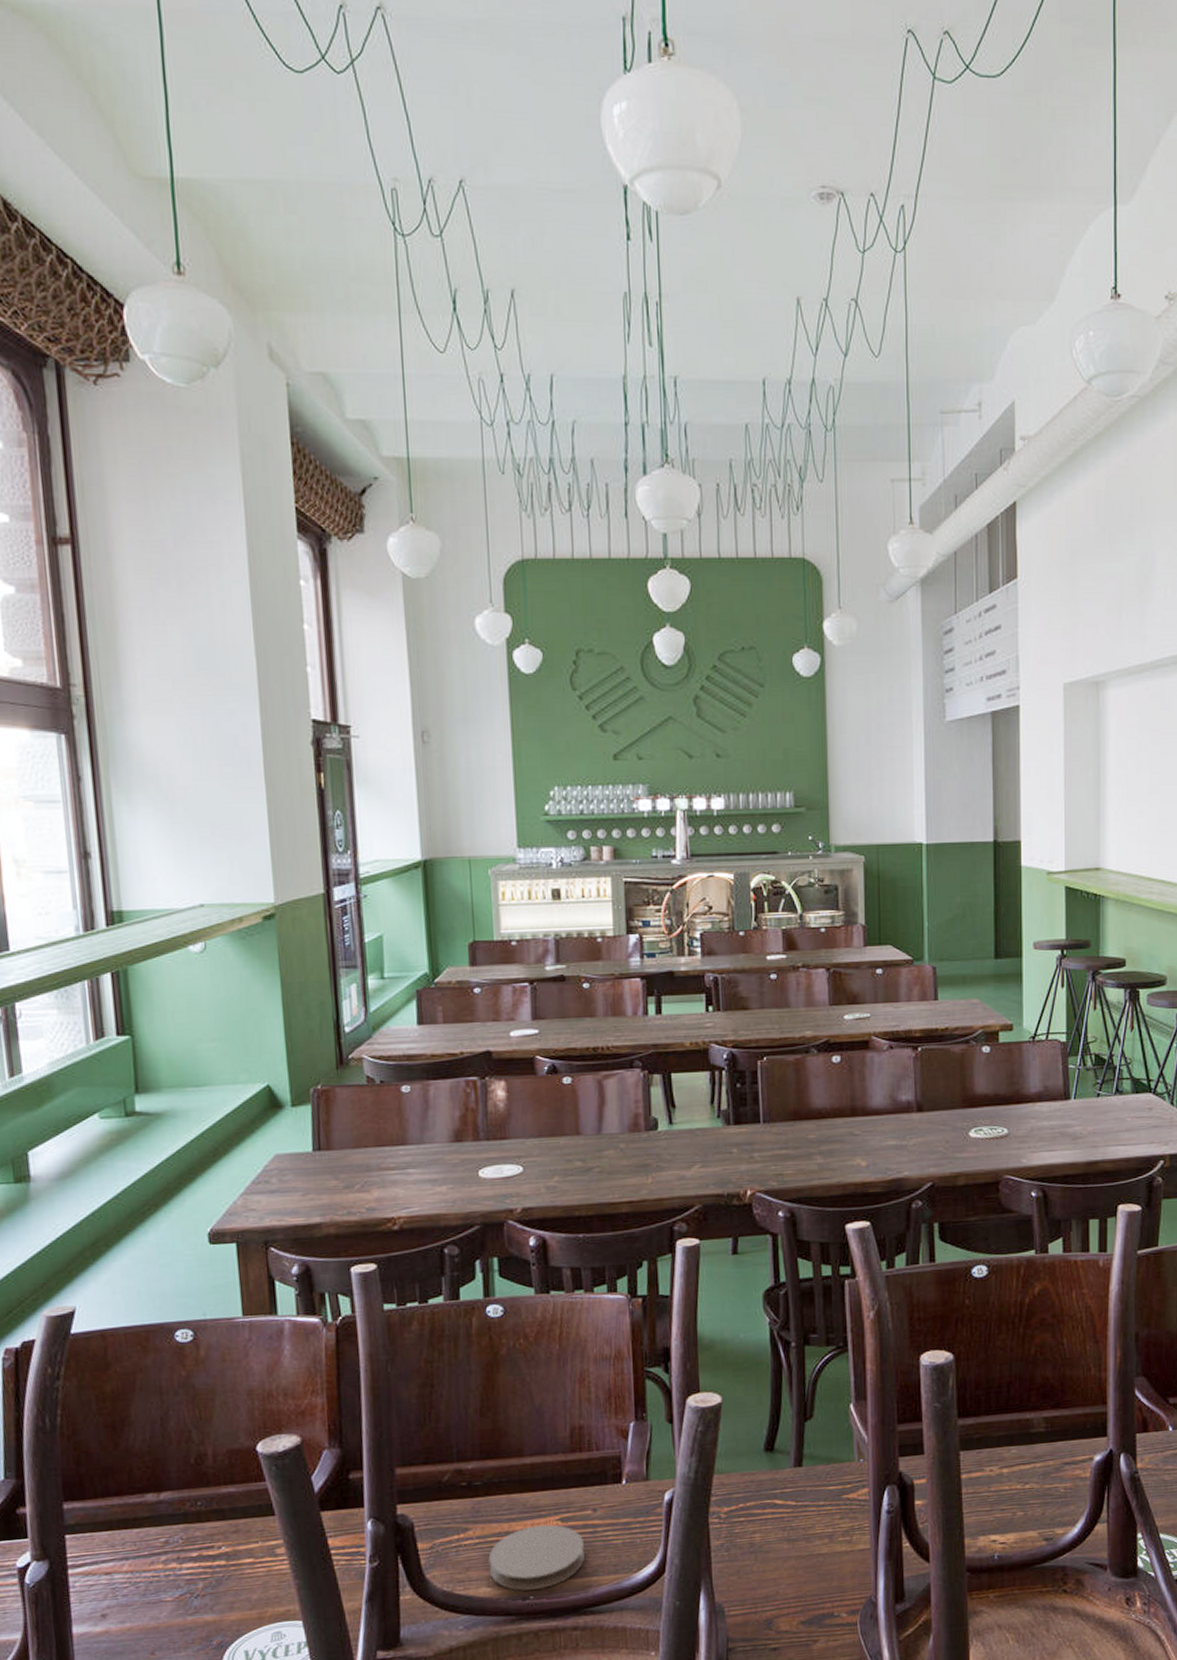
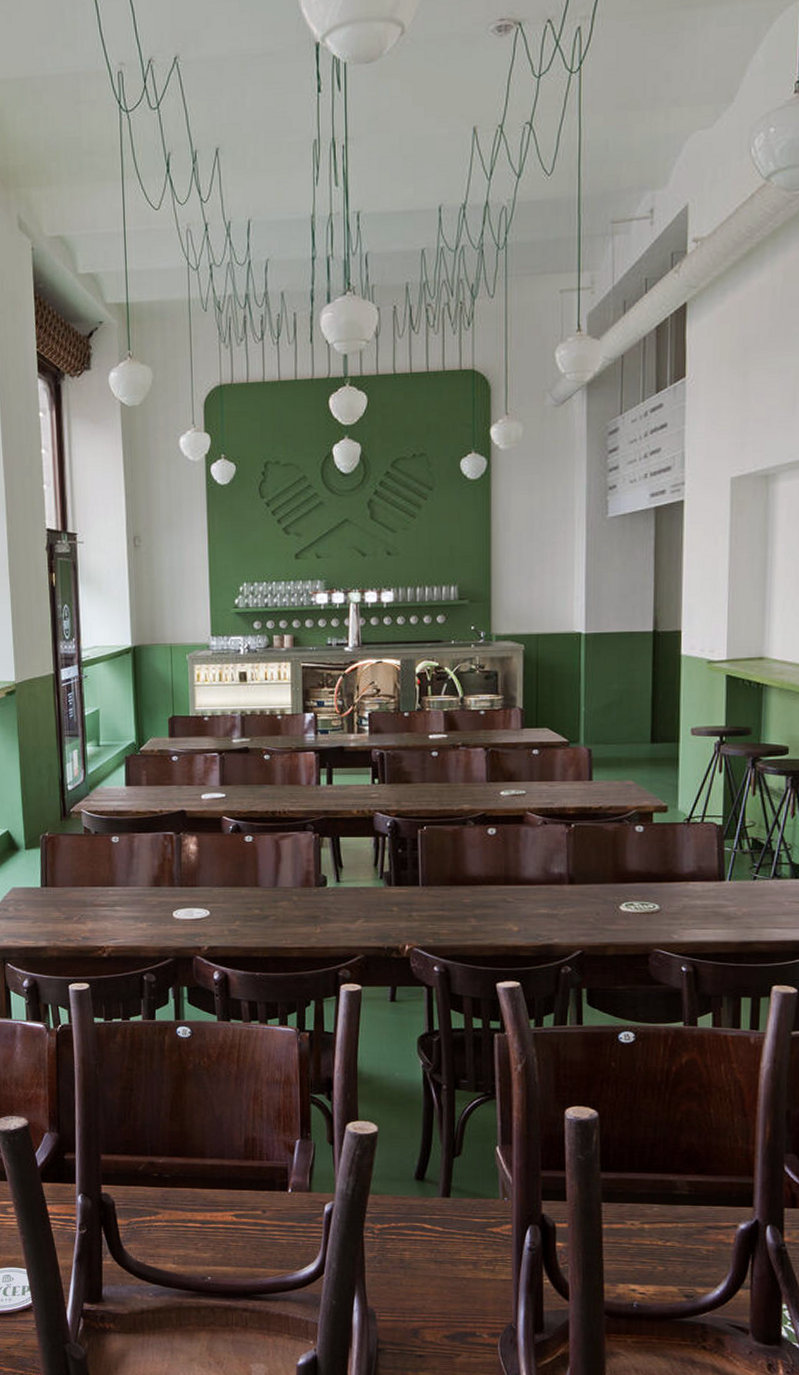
coaster: present [488,1523,586,1591] -> none [174,1217,255,1272]

